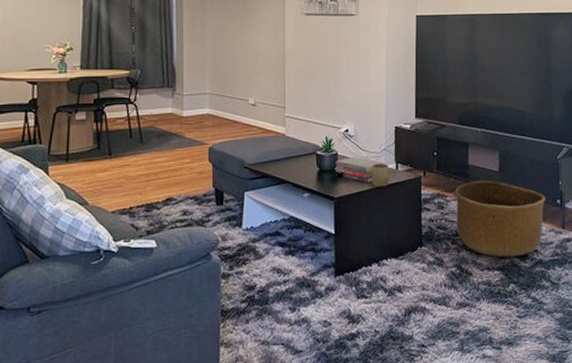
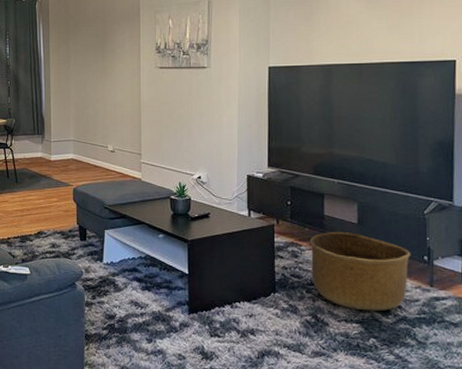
books: present [336,156,385,184] -> none [189,201,237,229]
mug: present [371,163,396,187] -> none [224,209,249,233]

